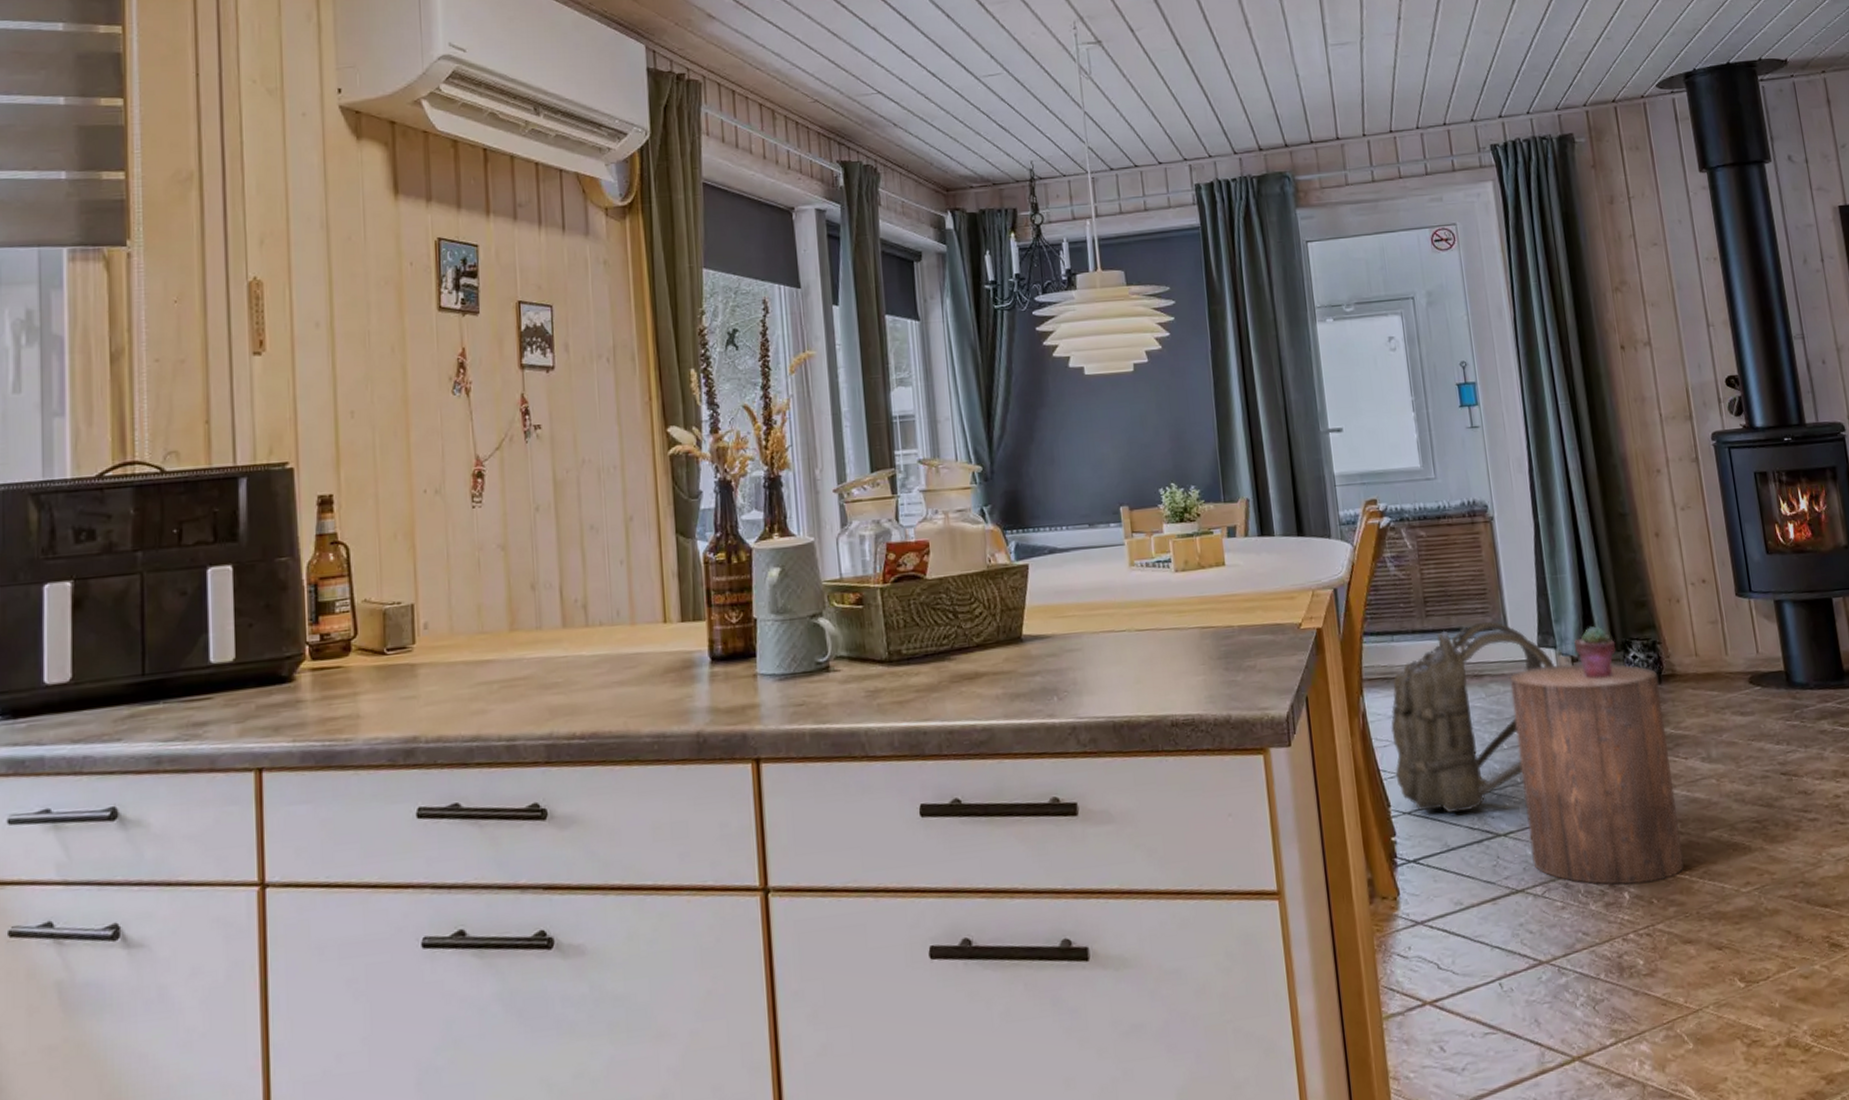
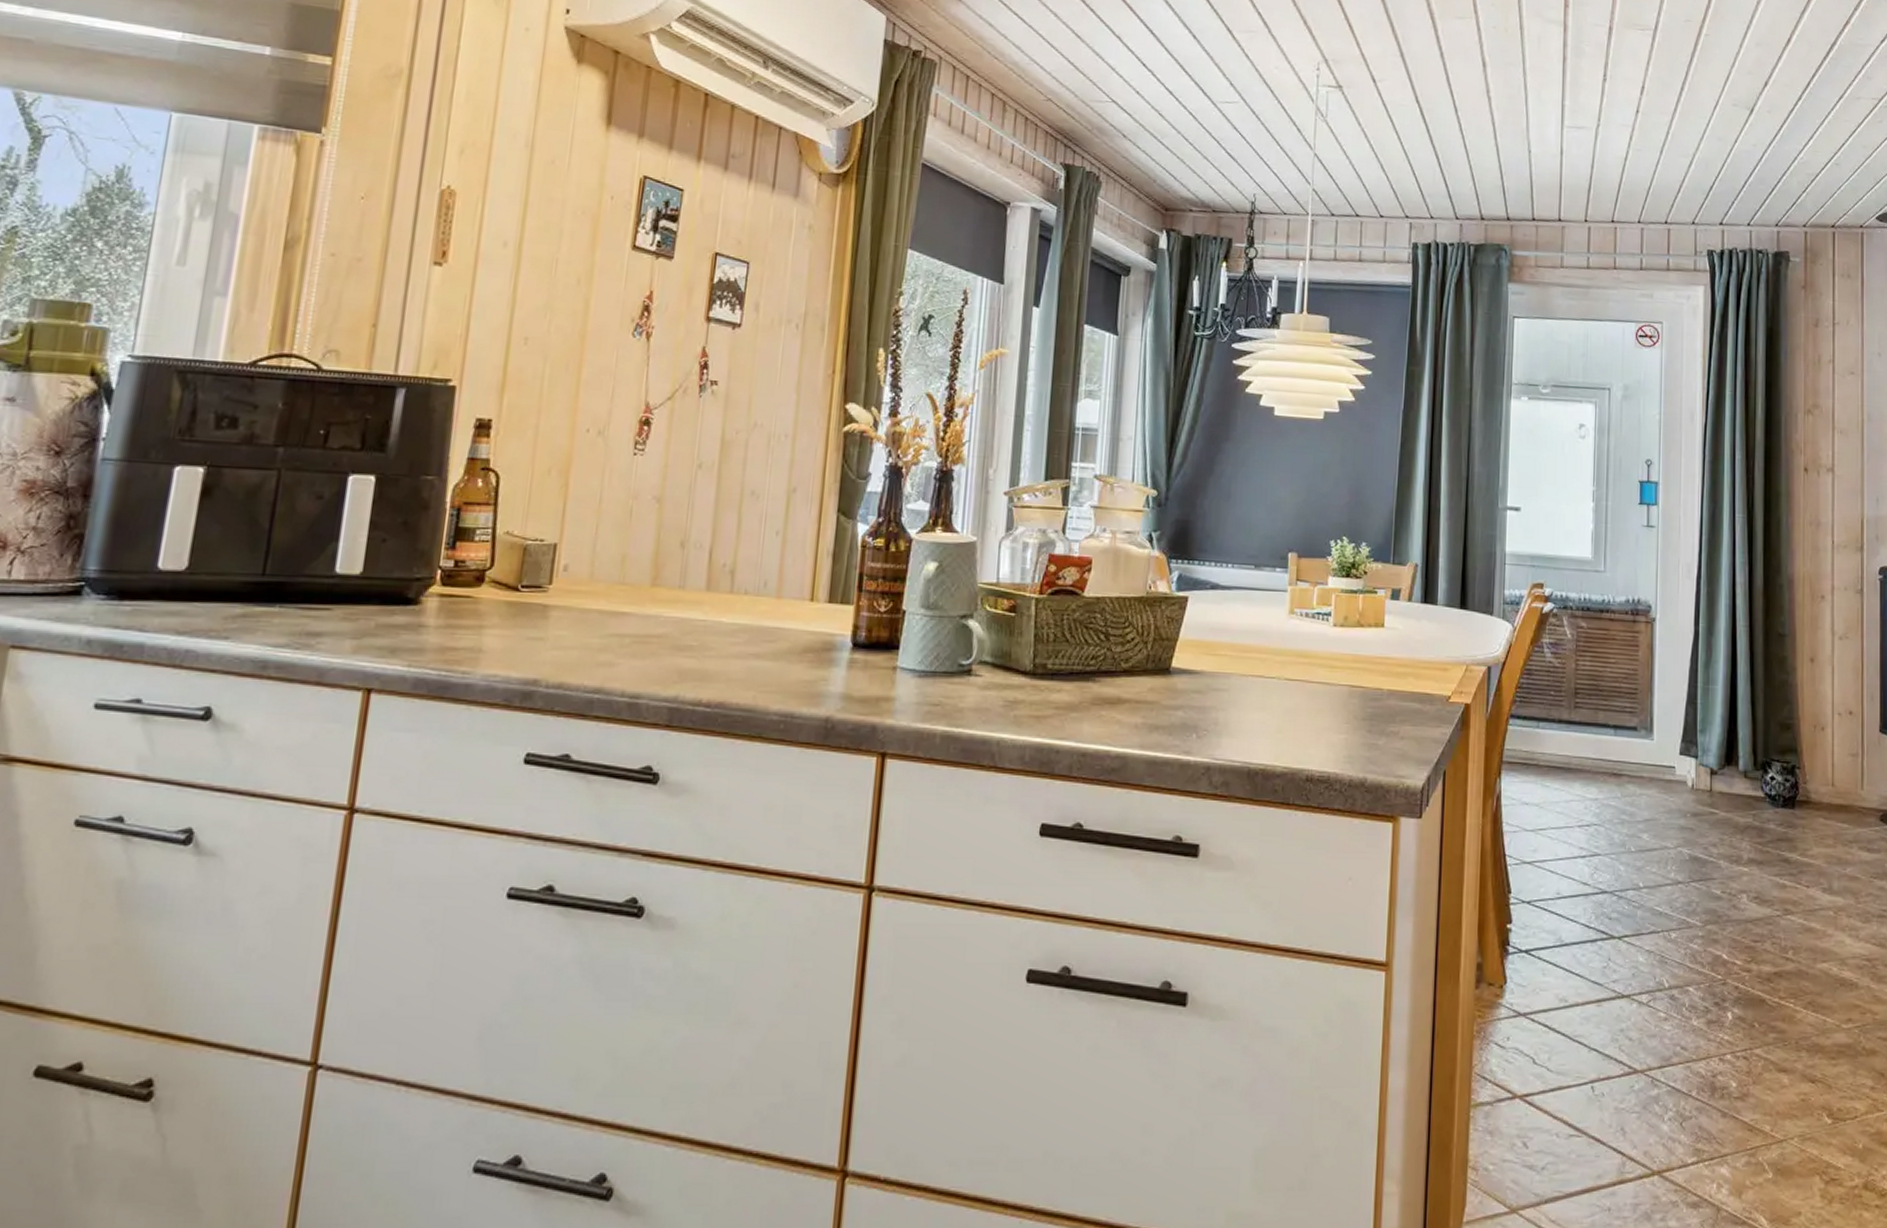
backpack: present [1391,621,1555,813] -> none [1520,721,1693,908]
stool: present [1509,664,1685,885] -> none [1643,775,1793,1006]
potted succulent: present [1574,626,1616,679] -> none [1715,742,1756,796]

